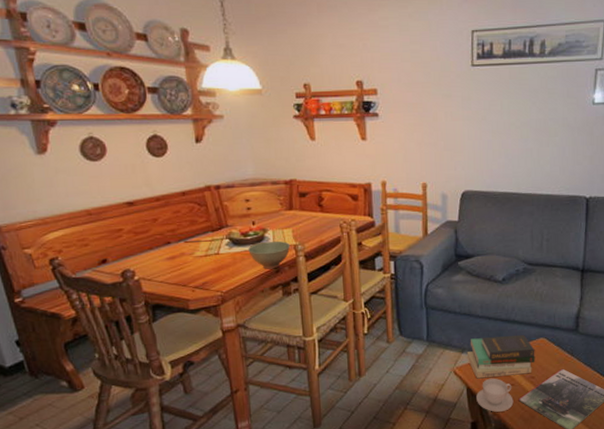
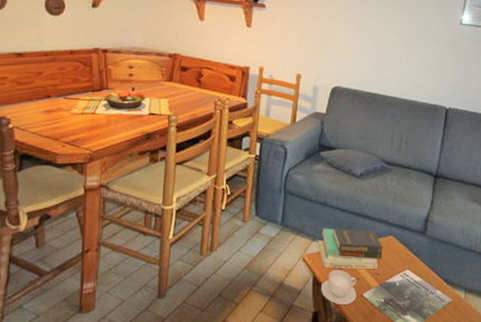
bowl: present [248,241,291,269] -> none [123,108,165,135]

